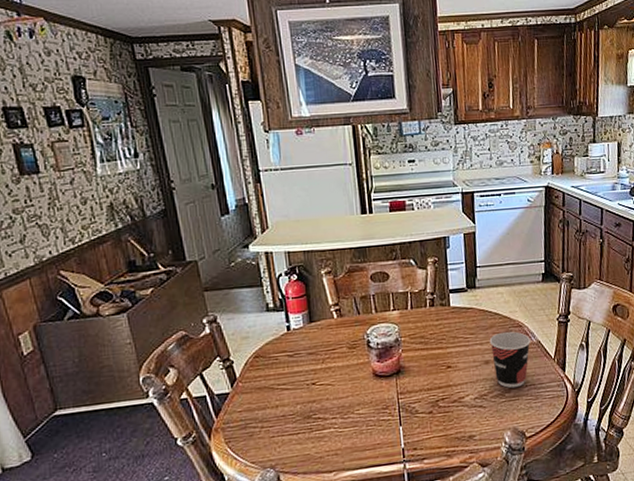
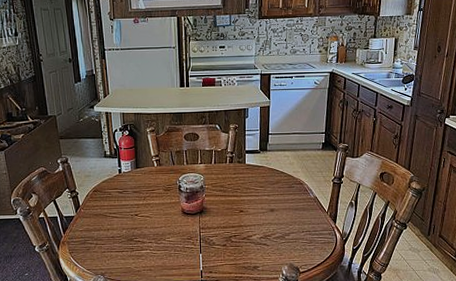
cup: present [489,331,531,388] -> none [275,187,309,233]

